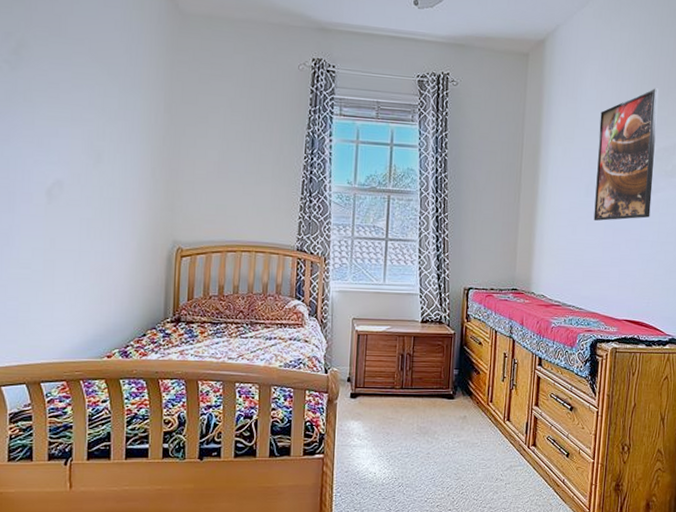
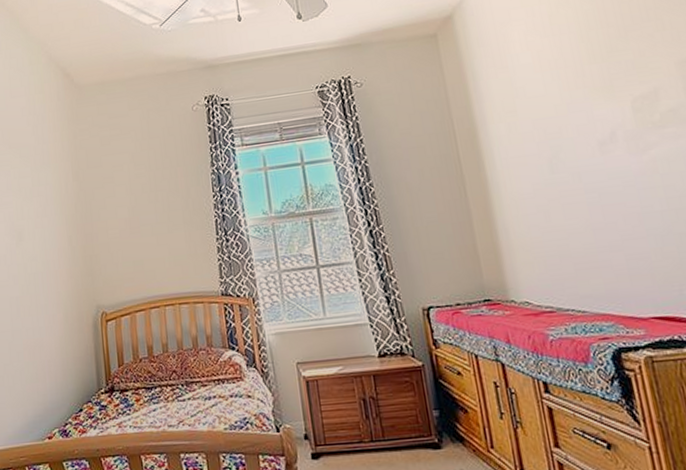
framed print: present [593,88,659,221] -> none [542,31,648,201]

